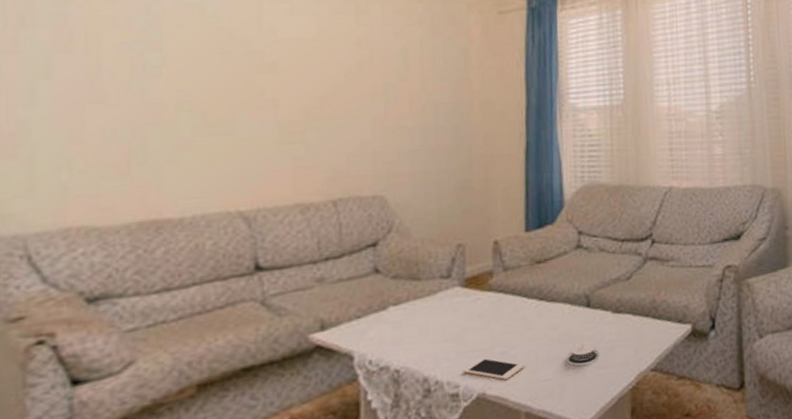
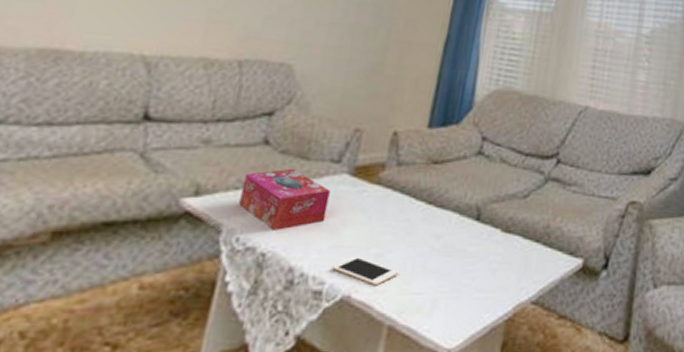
tissue box: none [364,290,447,349] -> present [239,168,330,232]
architectural model: present [565,342,599,366] -> none [442,259,480,284]

